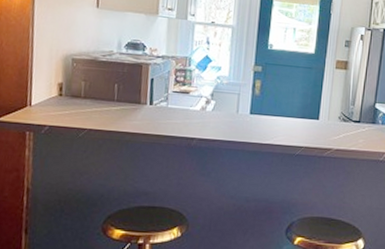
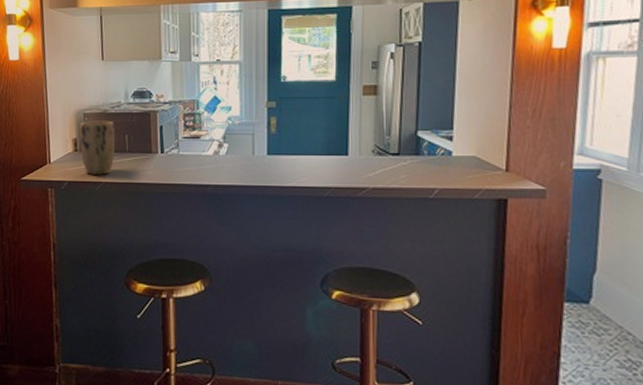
plant pot: none [65,66,105,122] -> present [80,120,115,175]

